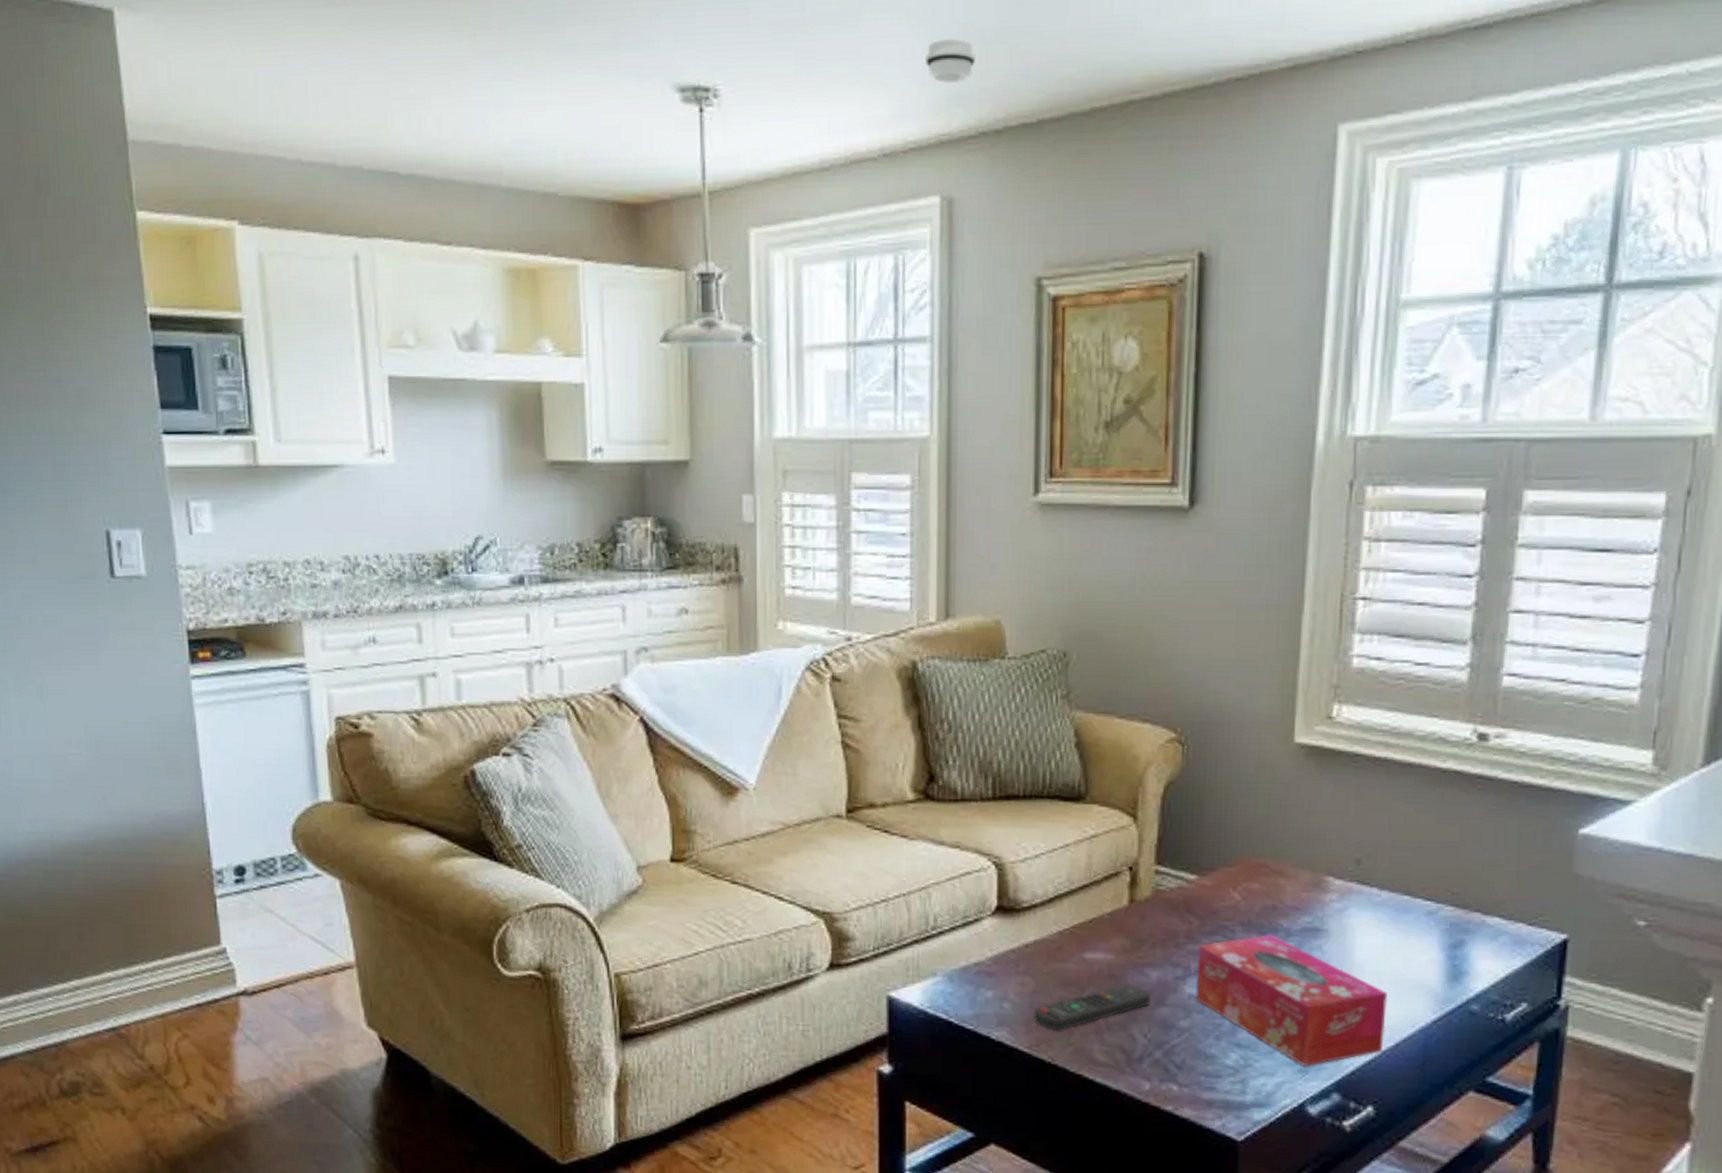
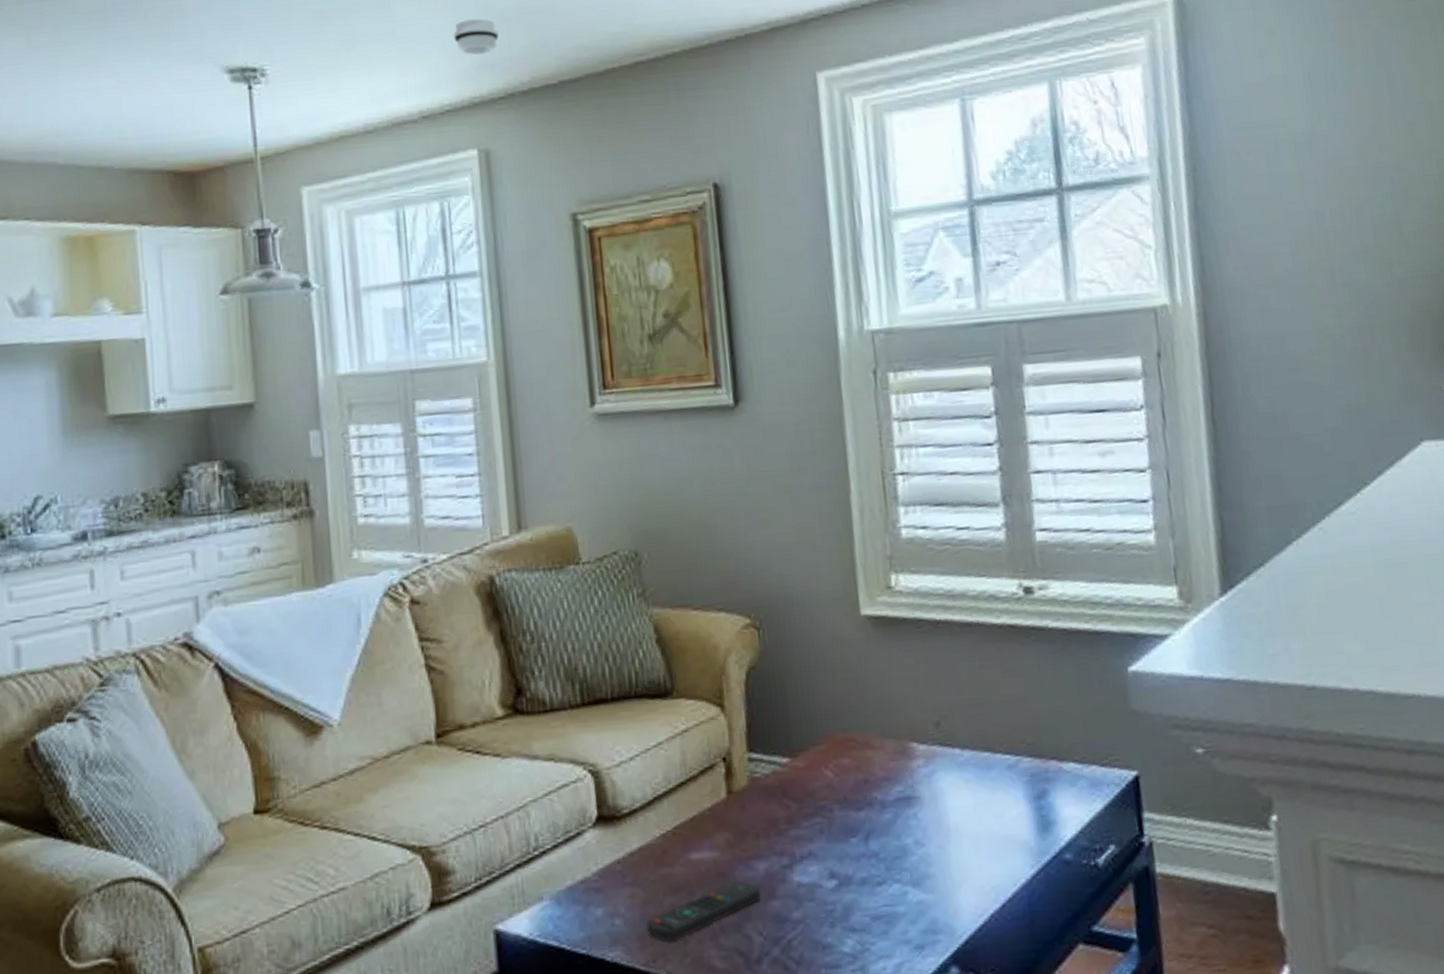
tissue box: present [1195,935,1388,1067] -> none [800,809,991,944]

